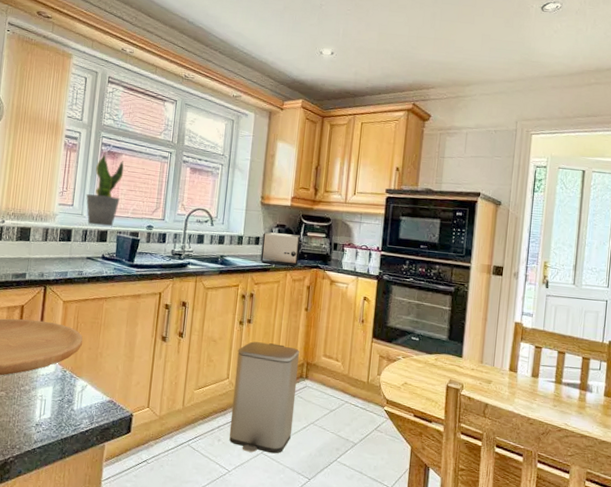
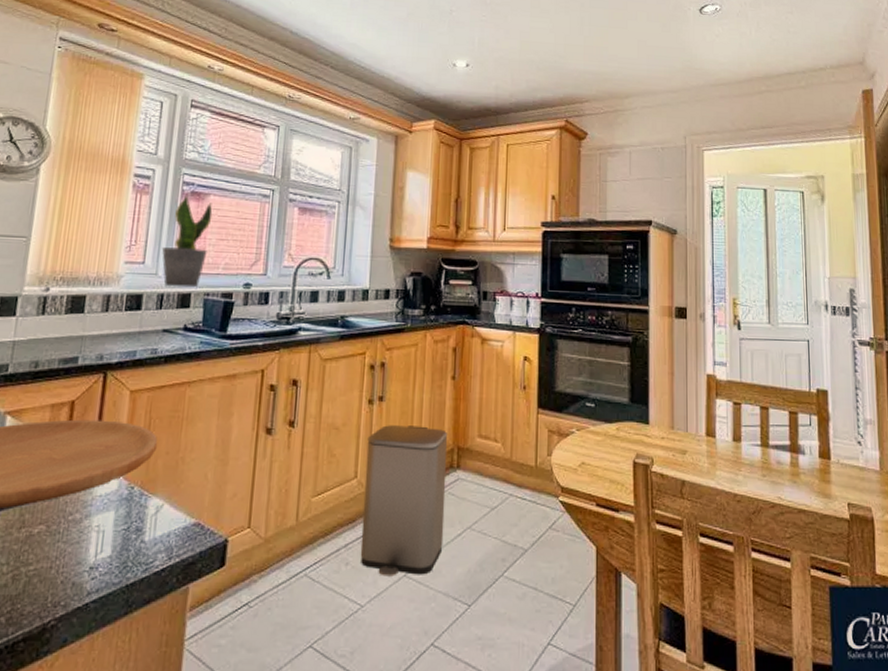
toaster: present [260,232,303,267] -> none [392,282,444,324]

